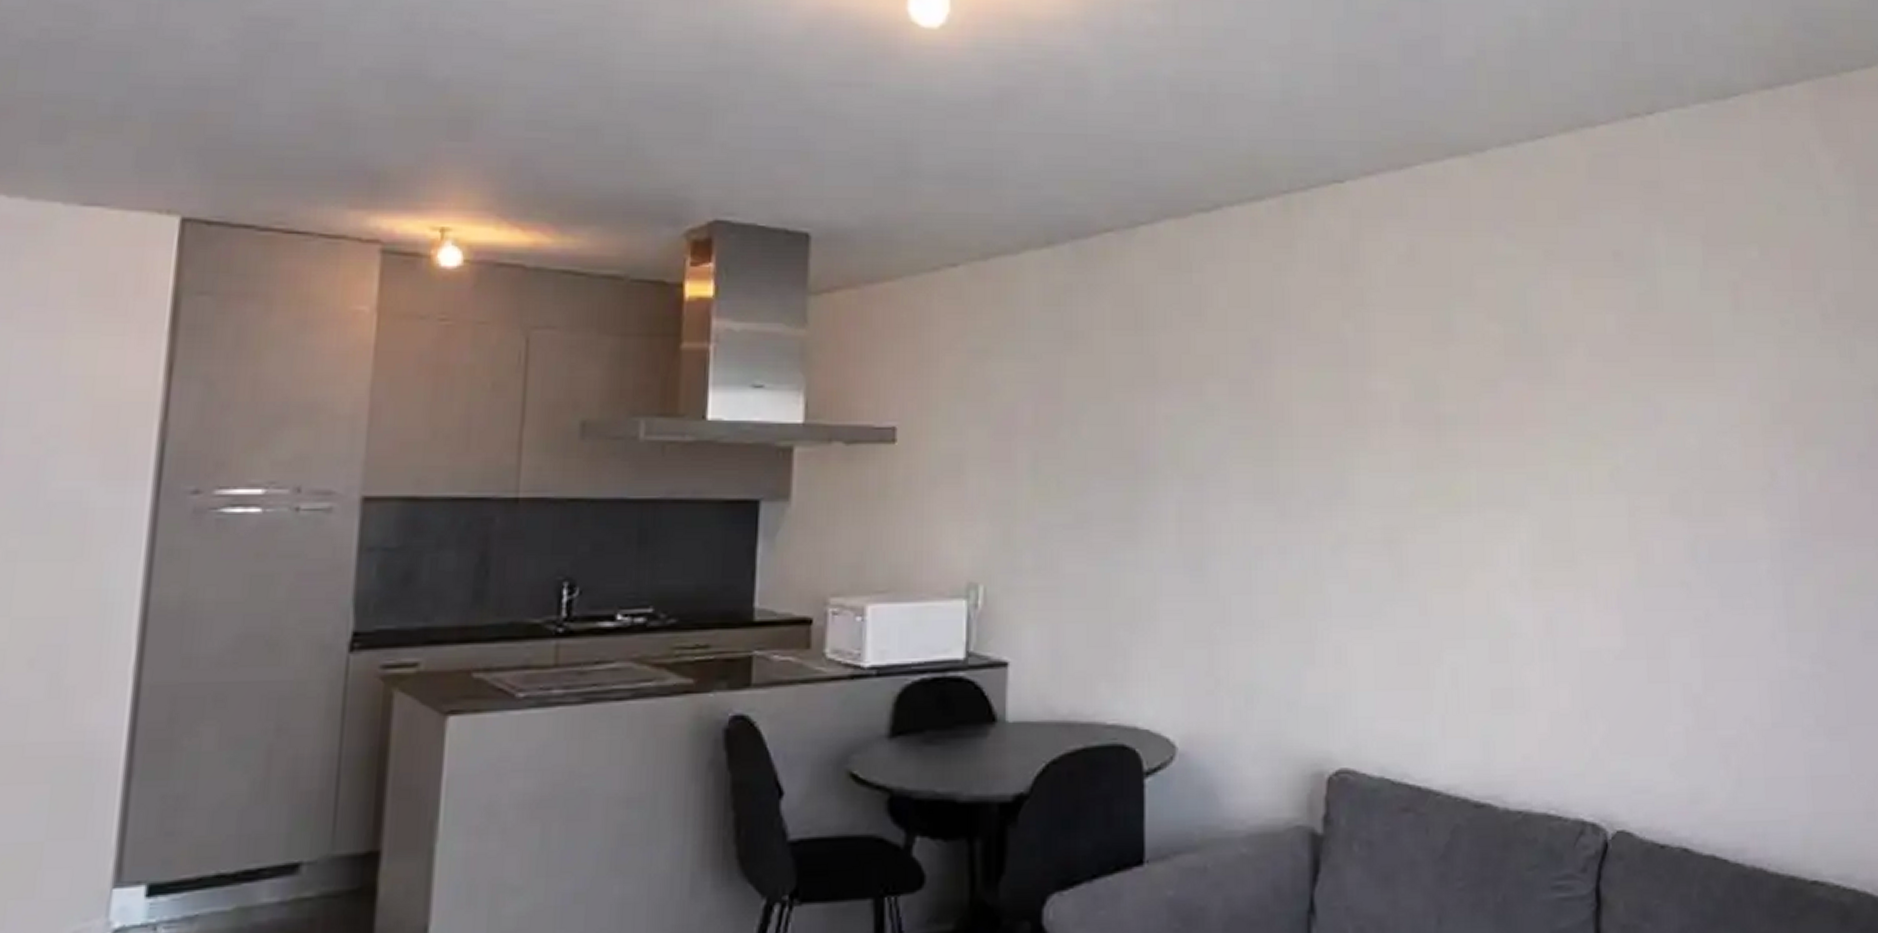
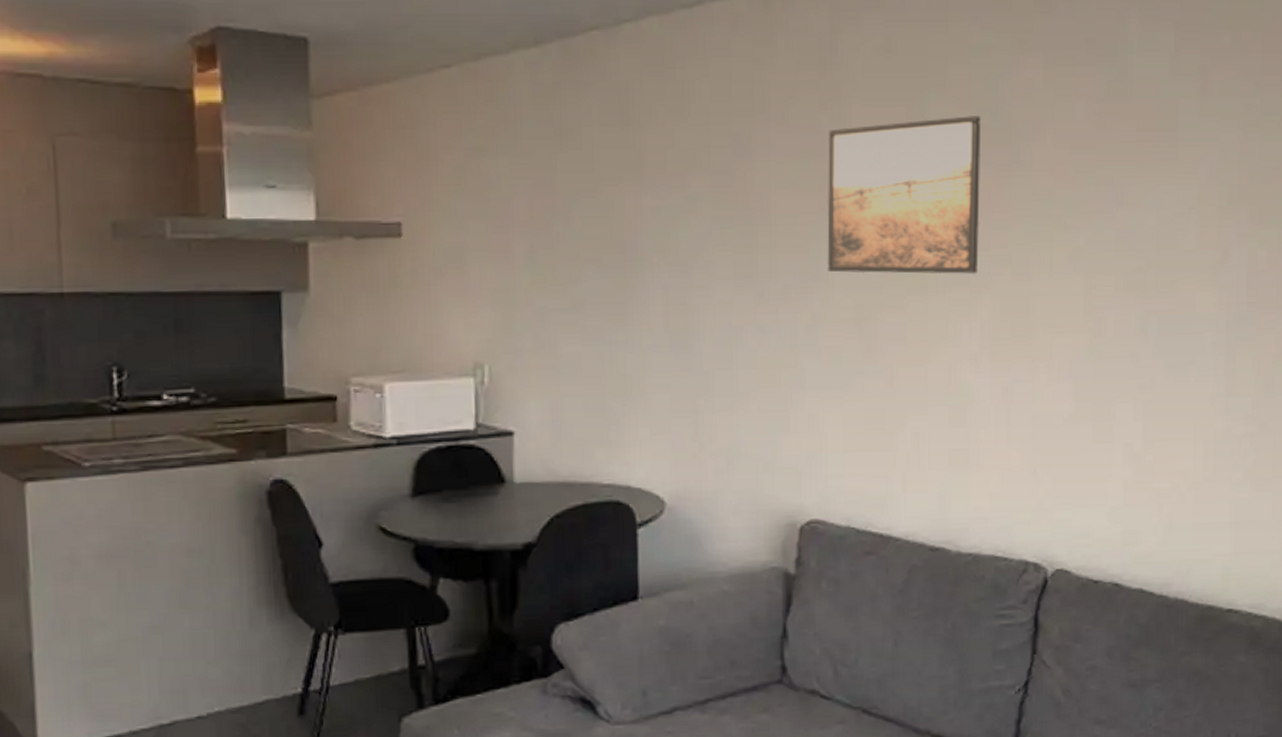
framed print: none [1351,326,1514,494] -> present [827,116,982,275]

